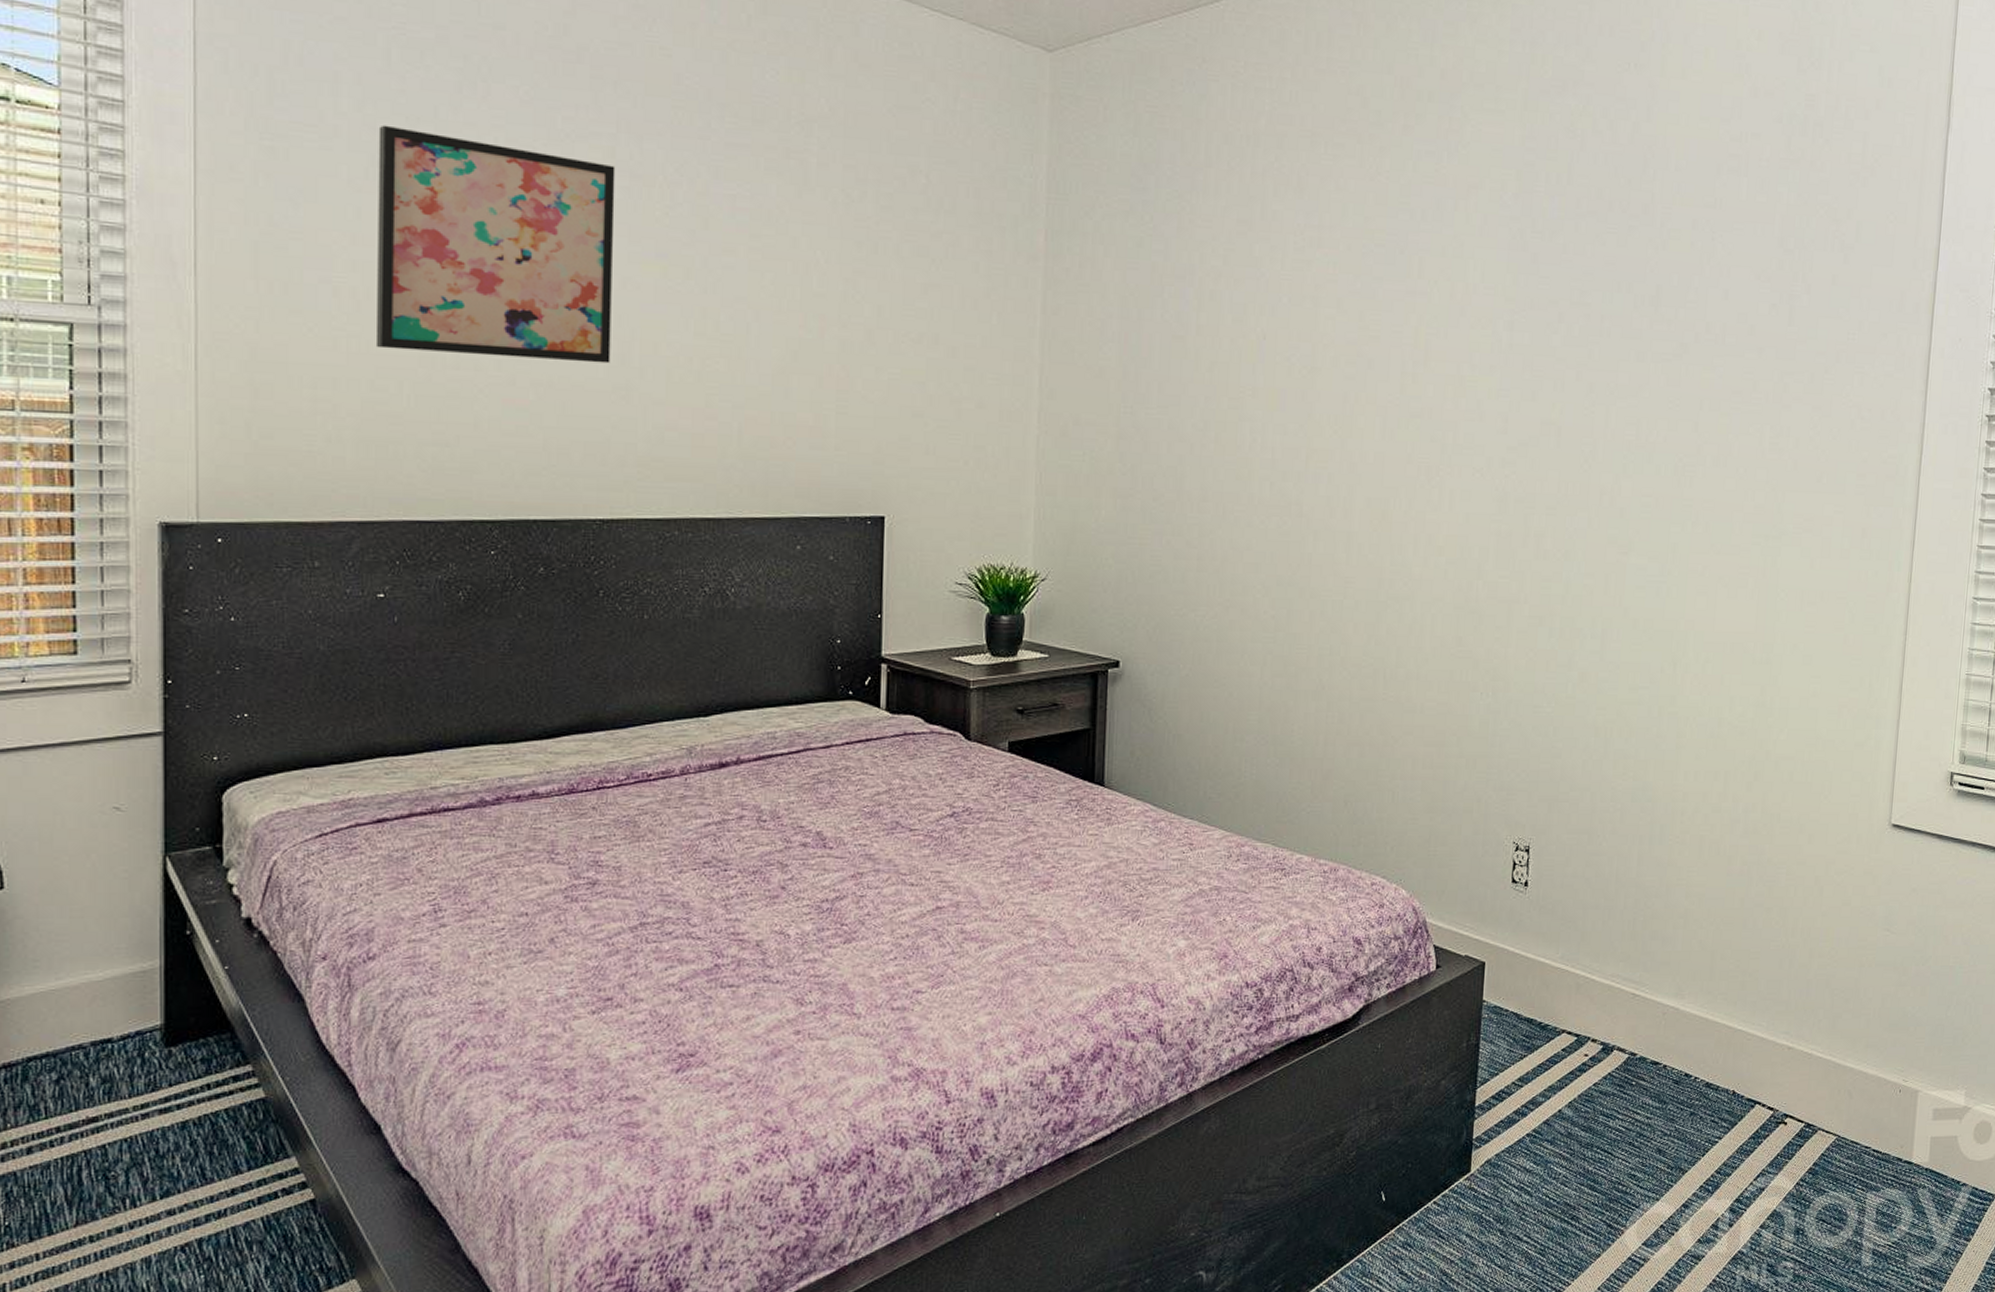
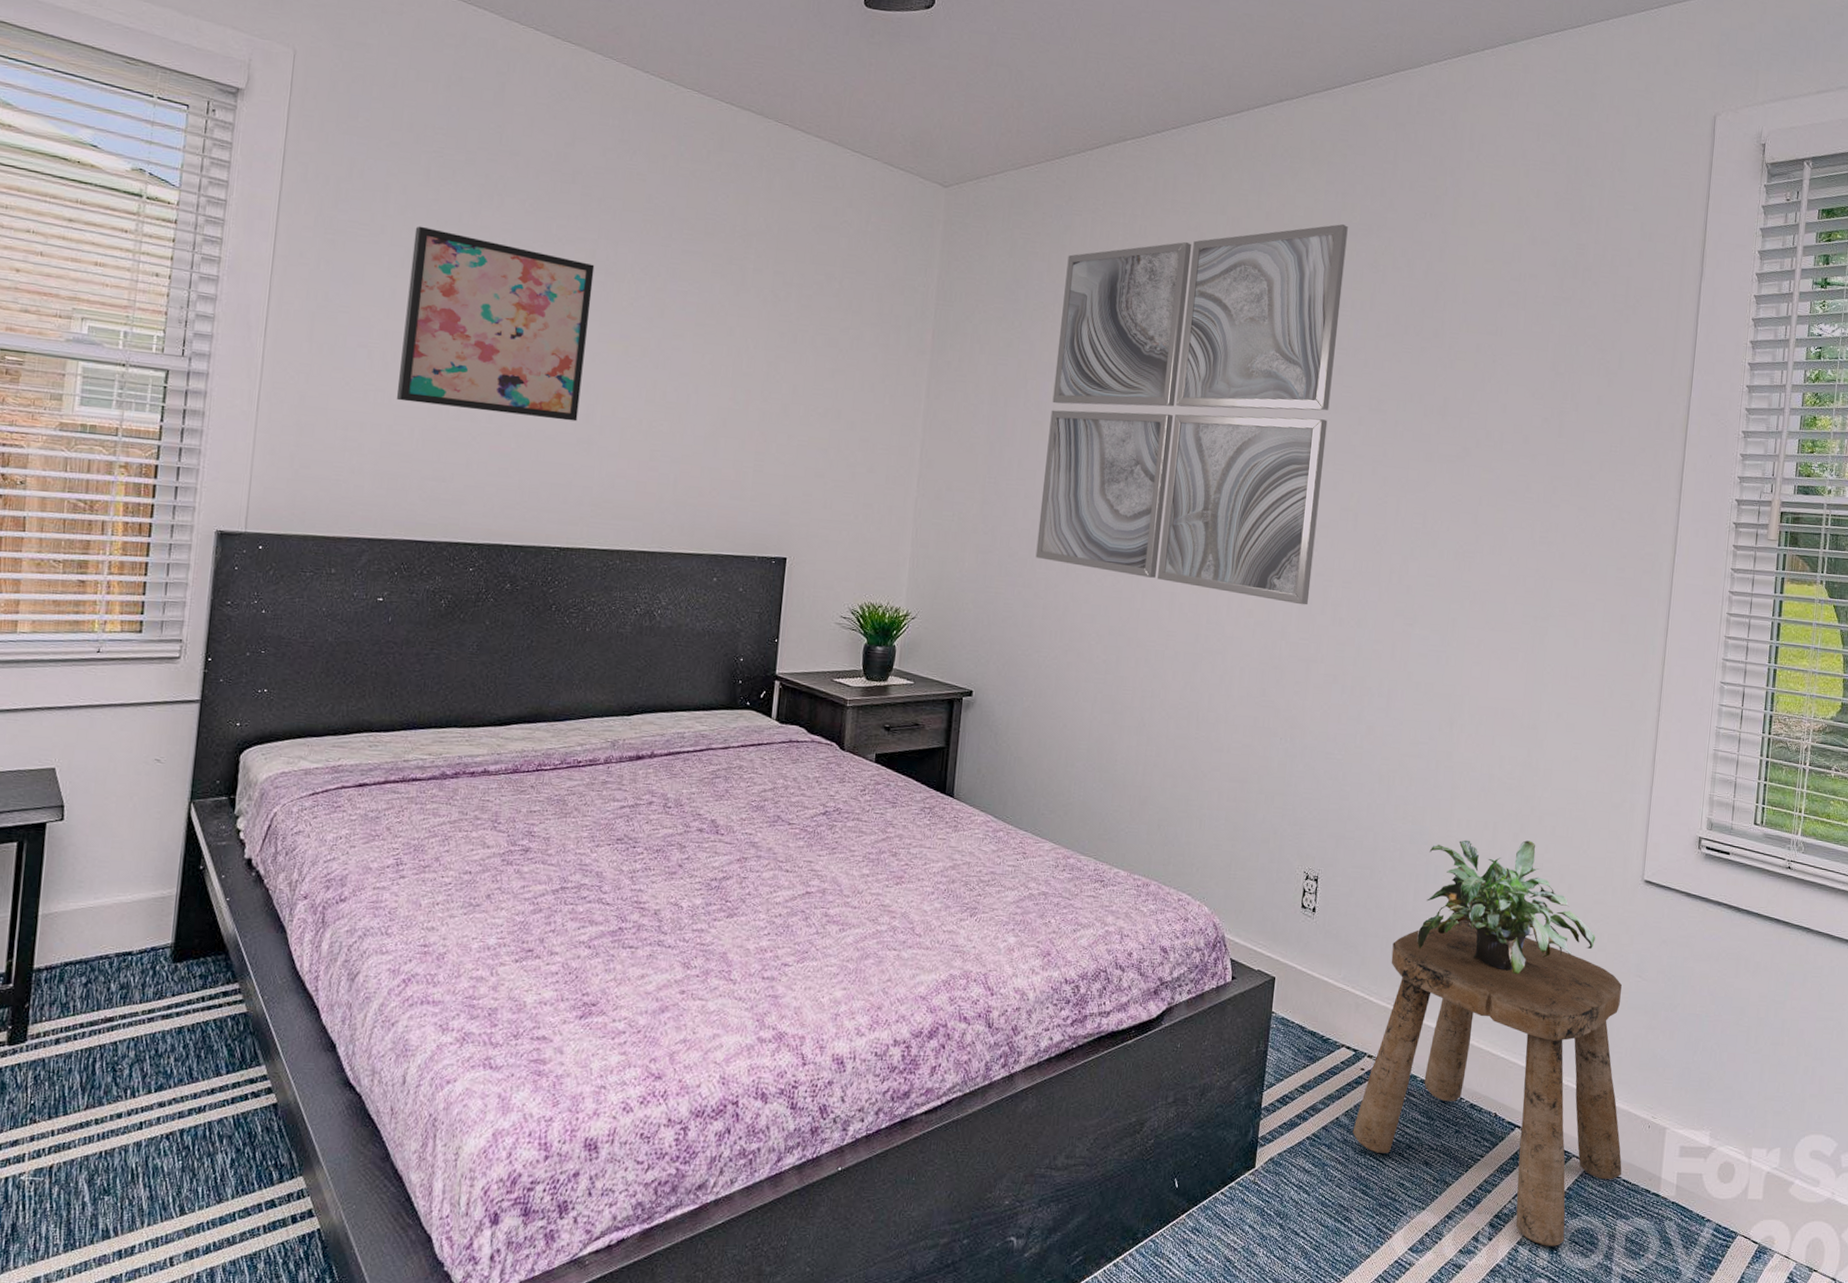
wall art: none [1185,80,1539,538] -> present [1035,223,1348,605]
stool: none [1577,882,1872,1227] -> present [1352,919,1622,1247]
potted plant: none [1642,789,1839,939] -> present [1417,840,1596,975]

